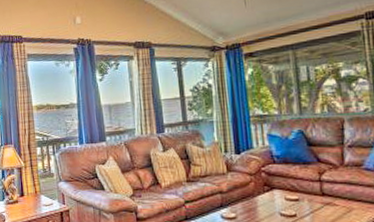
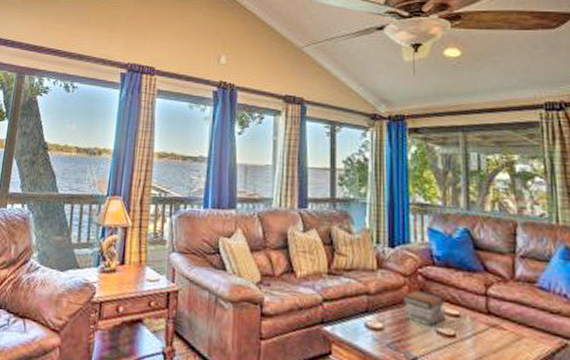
book stack: none [250,184,288,211] -> present [403,289,447,327]

